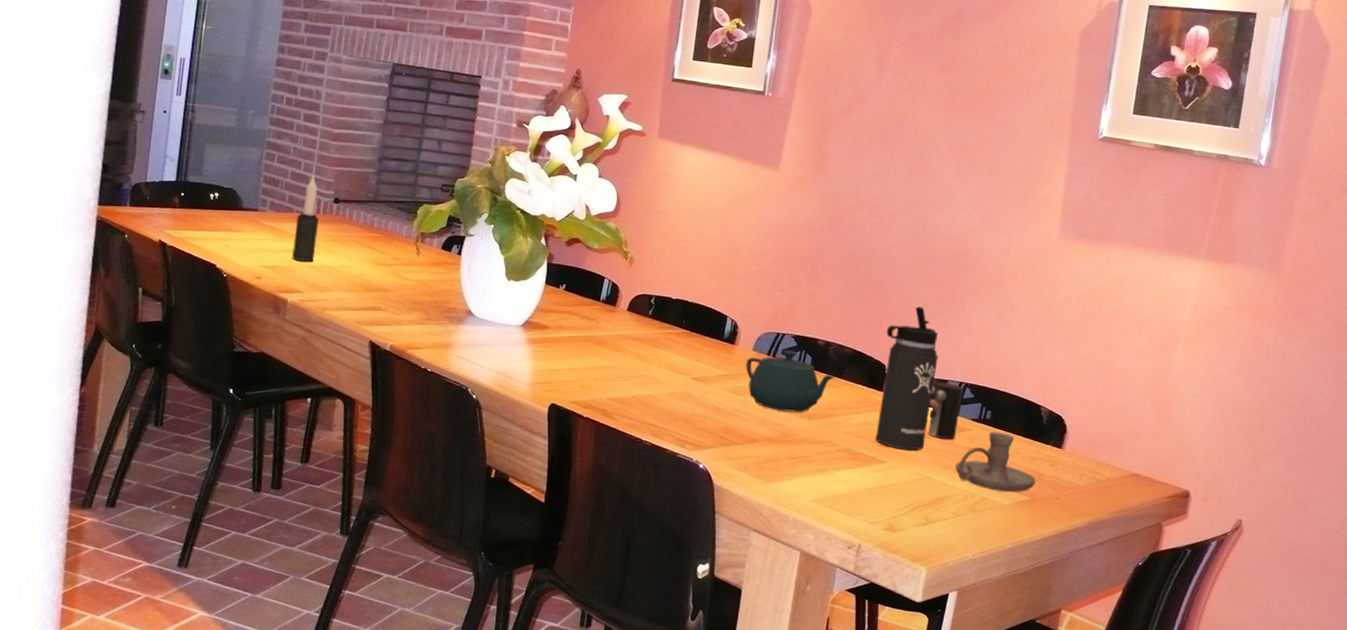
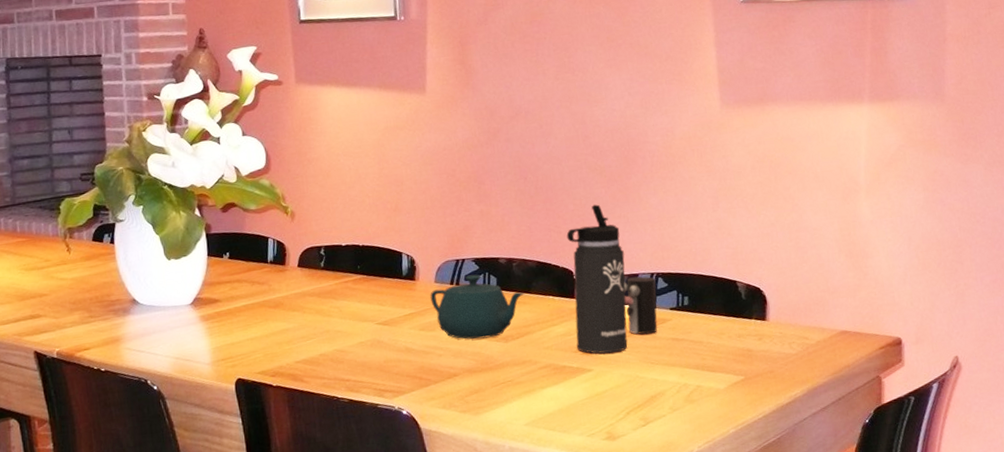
candle holder: present [955,431,1036,493] -> none [663,316,747,377]

